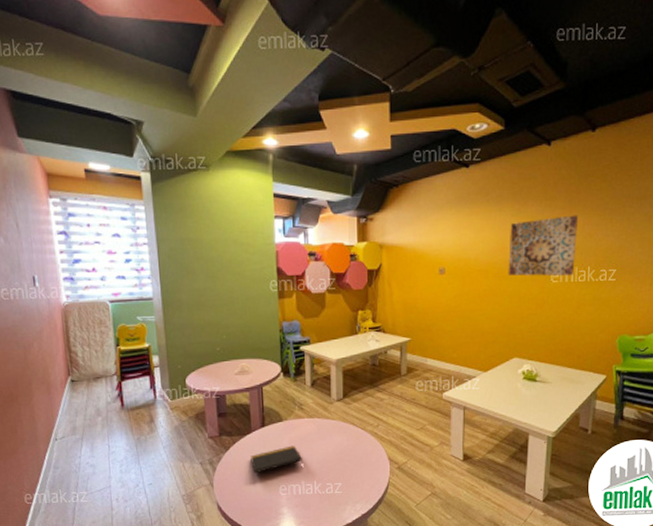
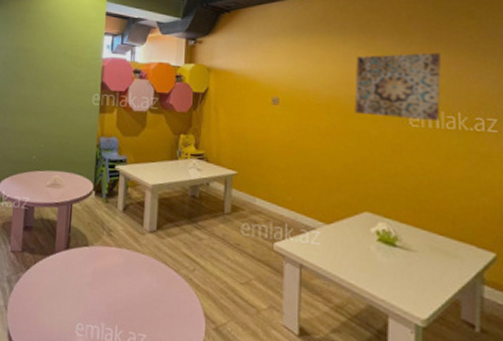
notepad: present [250,445,302,474] -> none [49,276,105,303]

